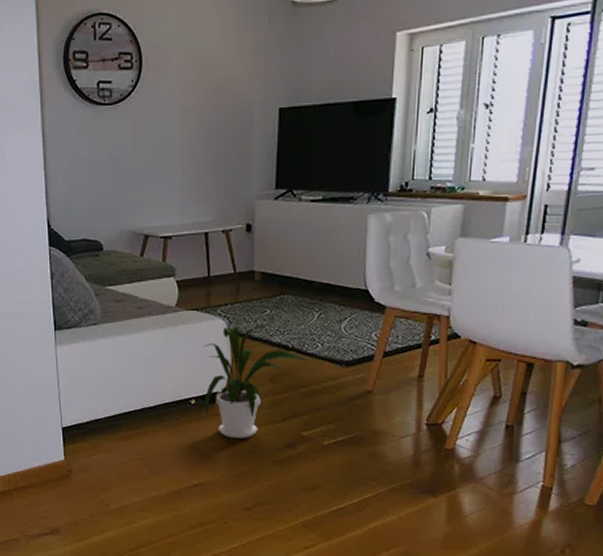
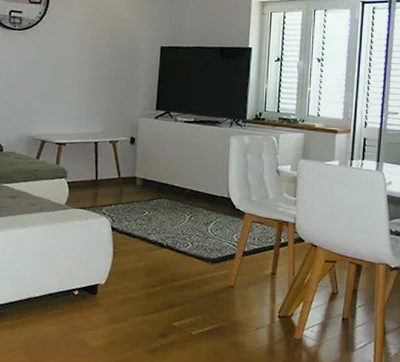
house plant: present [204,325,308,438] -> none [87,224,180,328]

